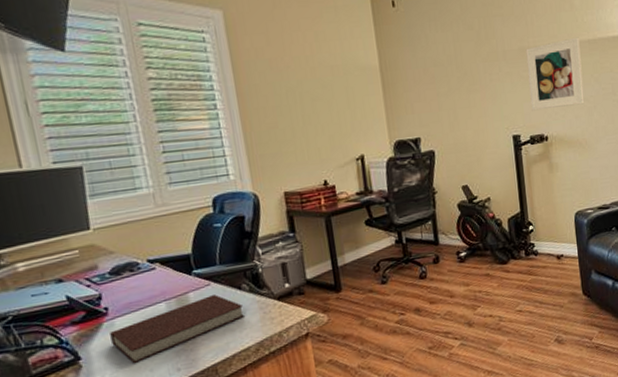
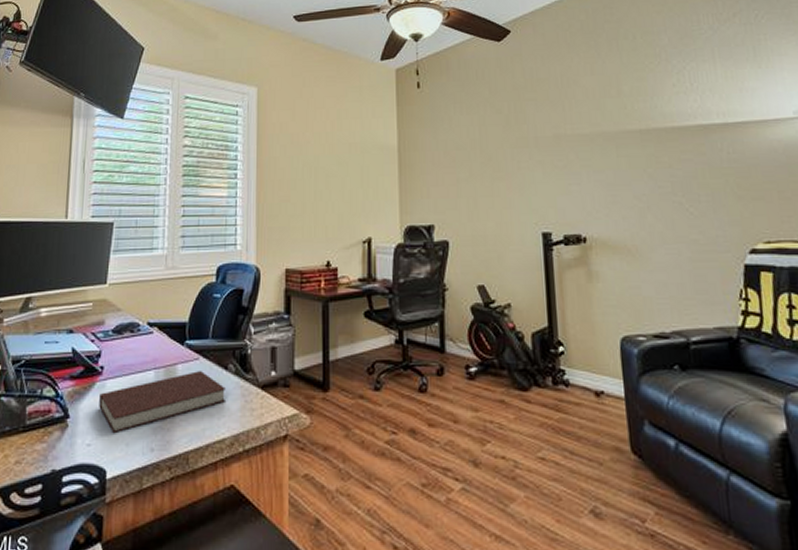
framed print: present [525,37,585,111] -> none [562,126,635,206]

